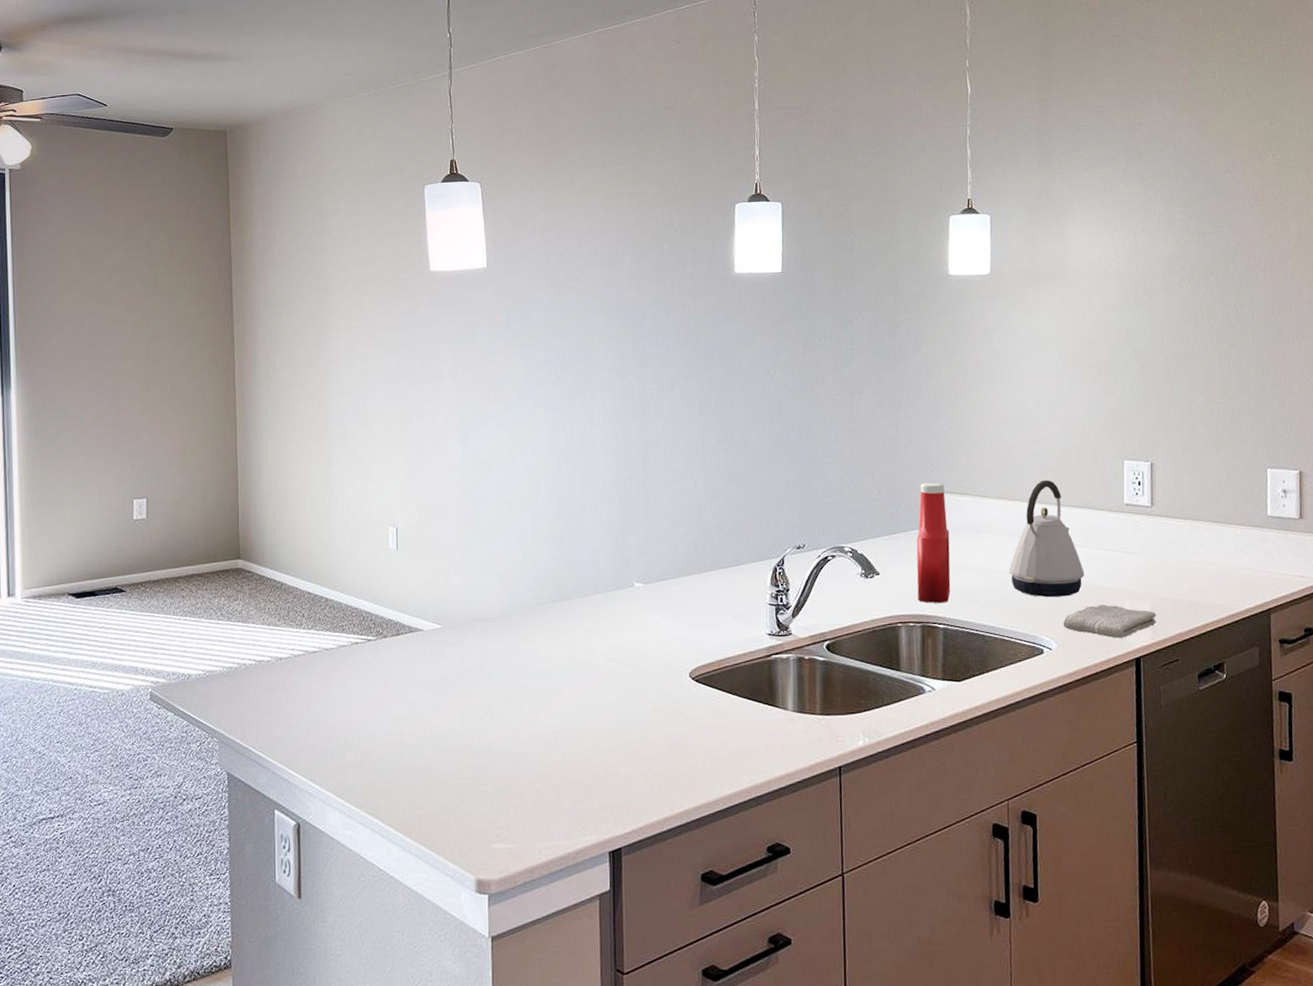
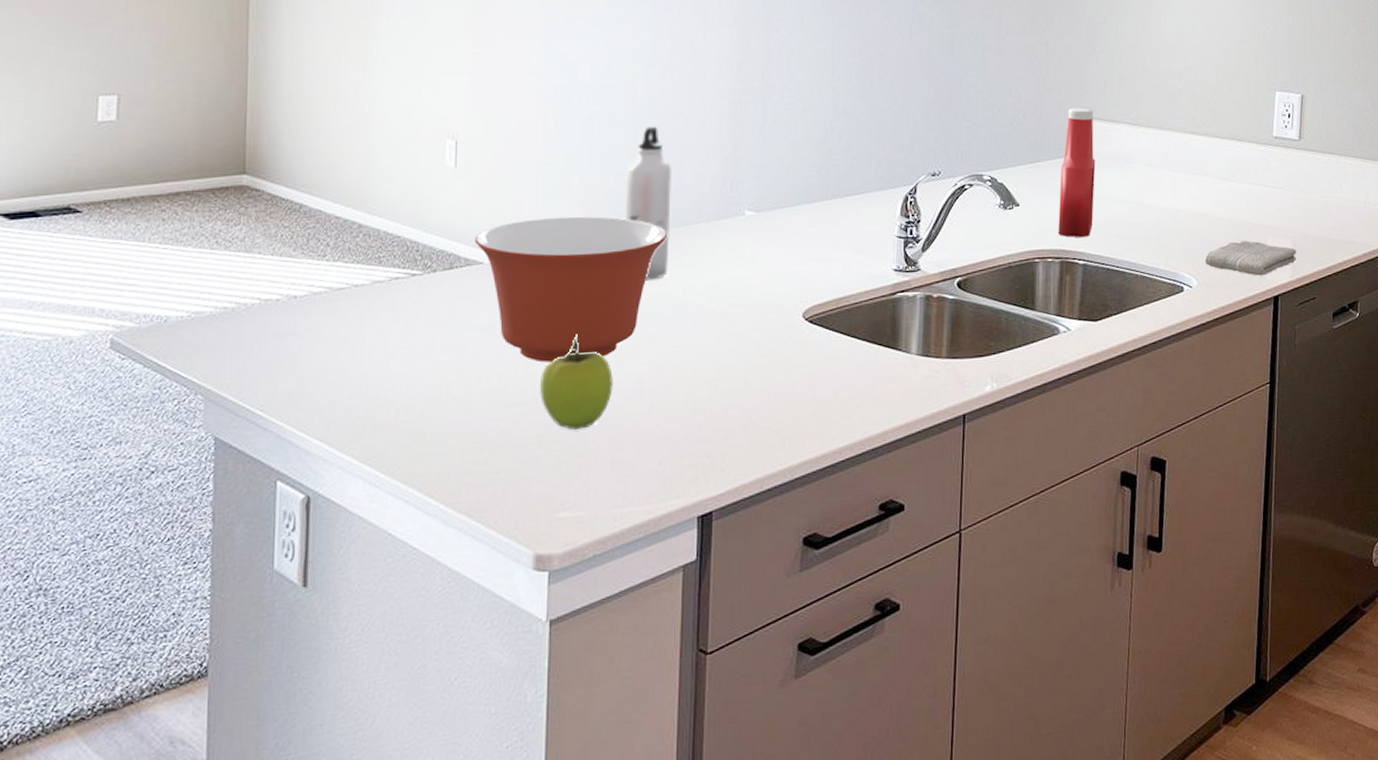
mixing bowl: none [415,590,570,715] -> present [475,216,667,363]
fruit: none [473,691,532,773] -> present [540,334,613,430]
water bottle: none [533,511,572,644] -> present [624,126,673,280]
kettle: present [1008,479,1085,598] -> none [1154,109,1230,233]

